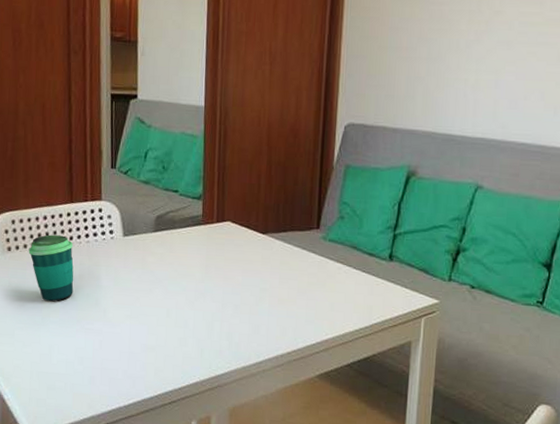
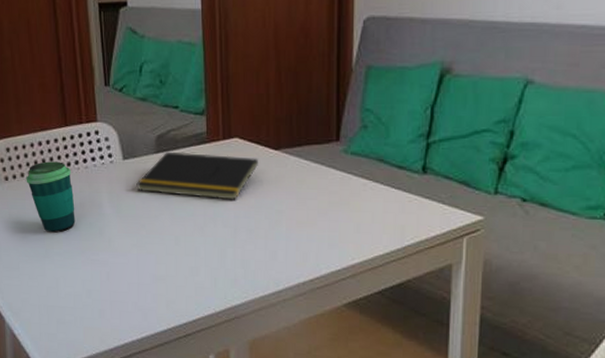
notepad: none [134,231,247,278] -> present [136,151,258,200]

